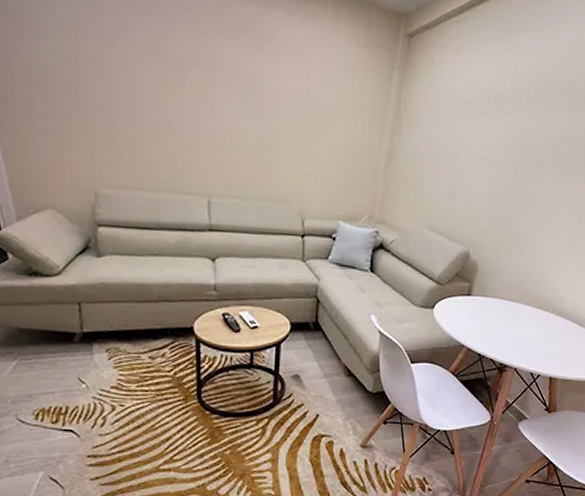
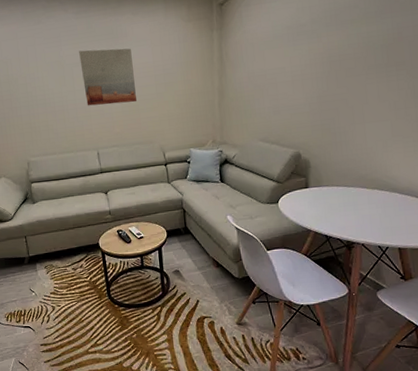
wall art: none [198,44,278,140] -> present [79,48,136,106]

